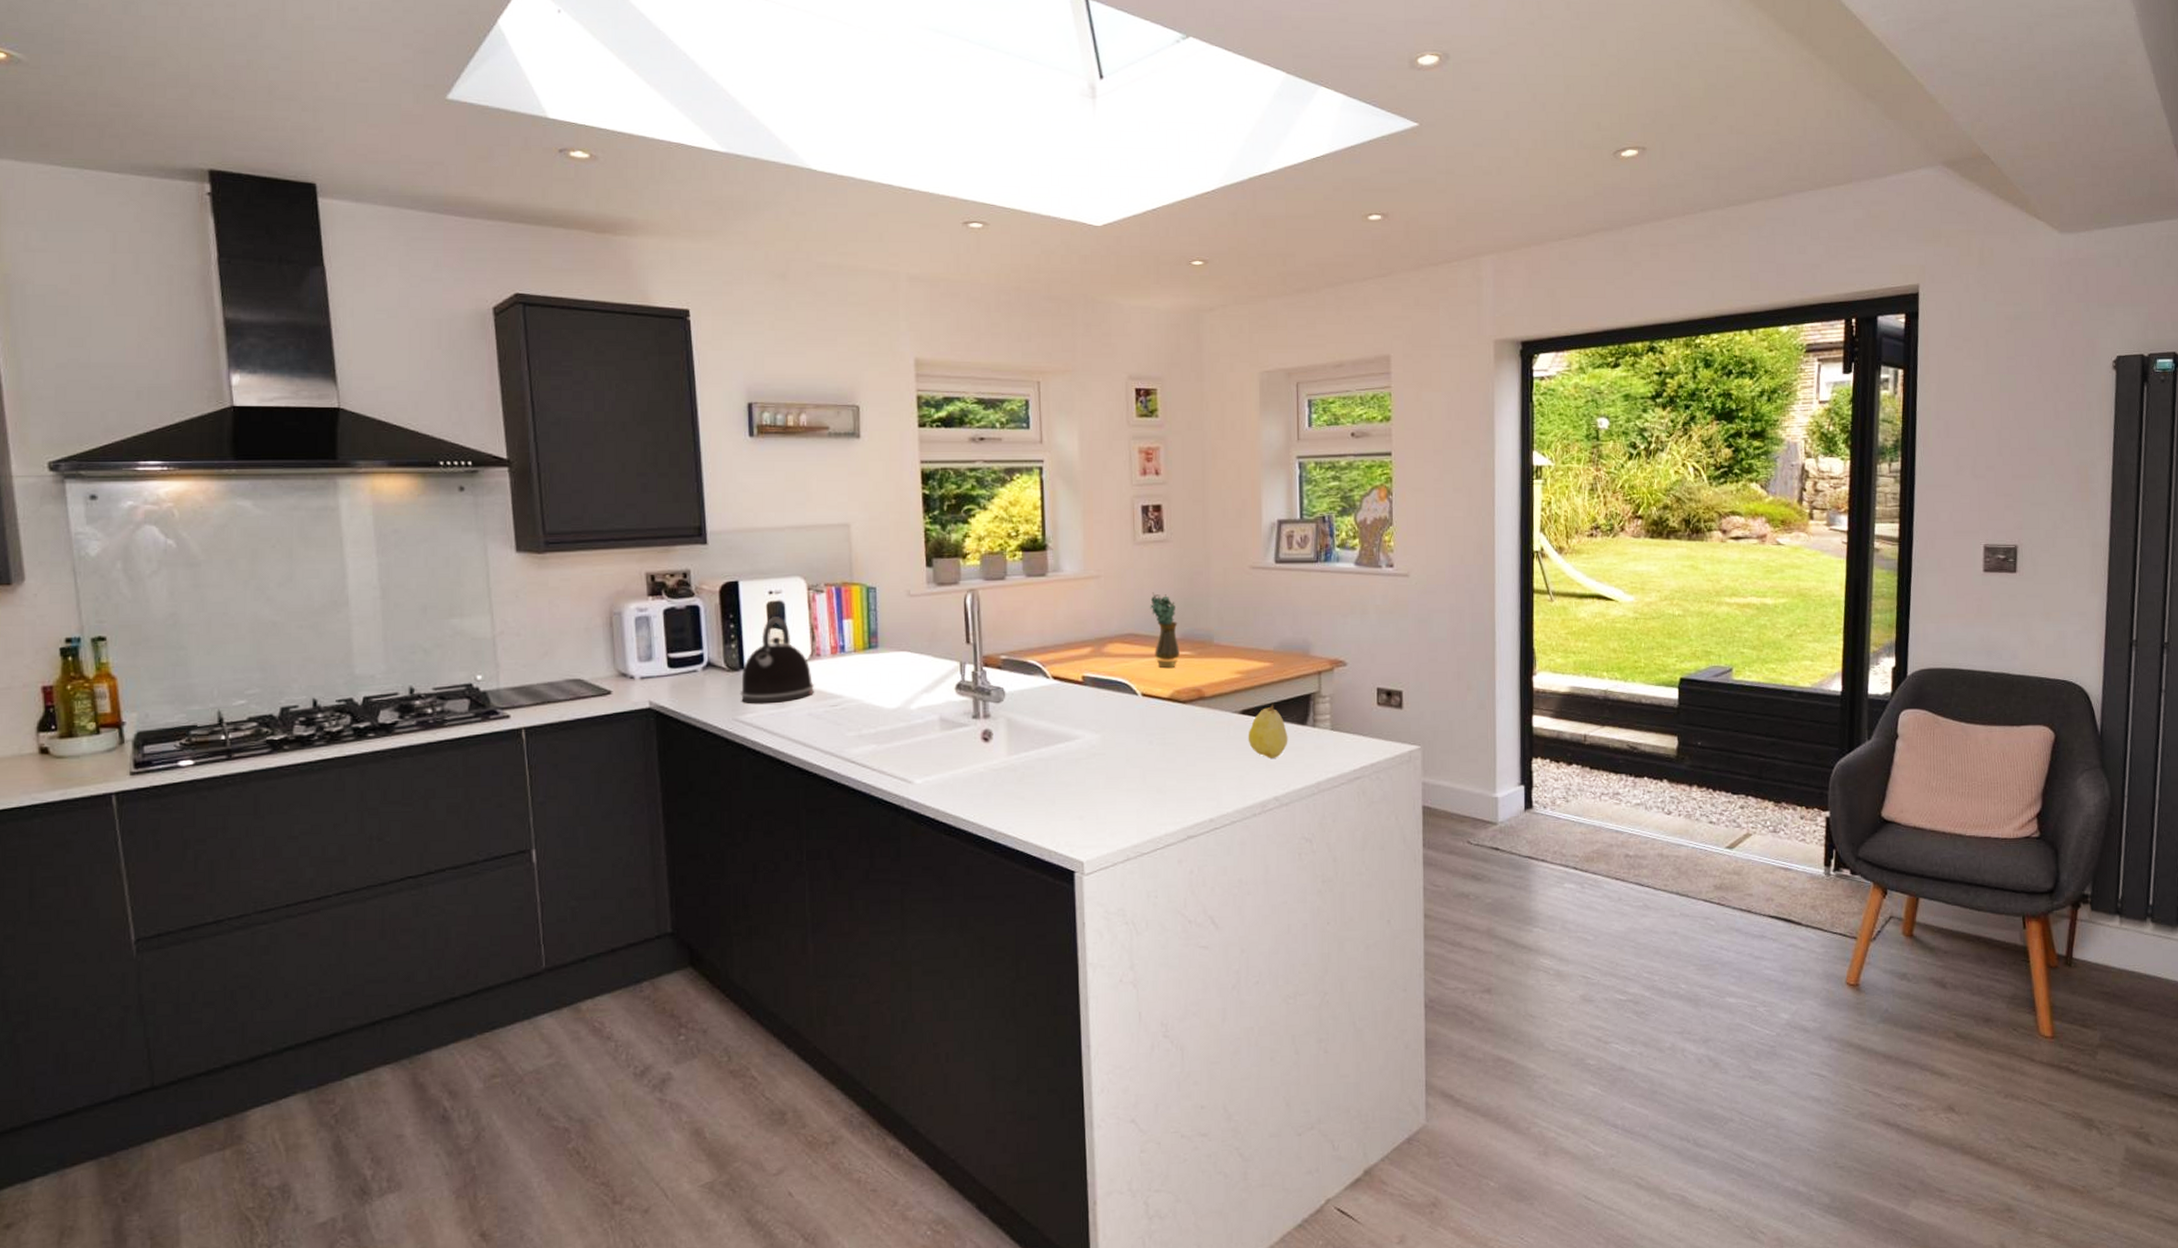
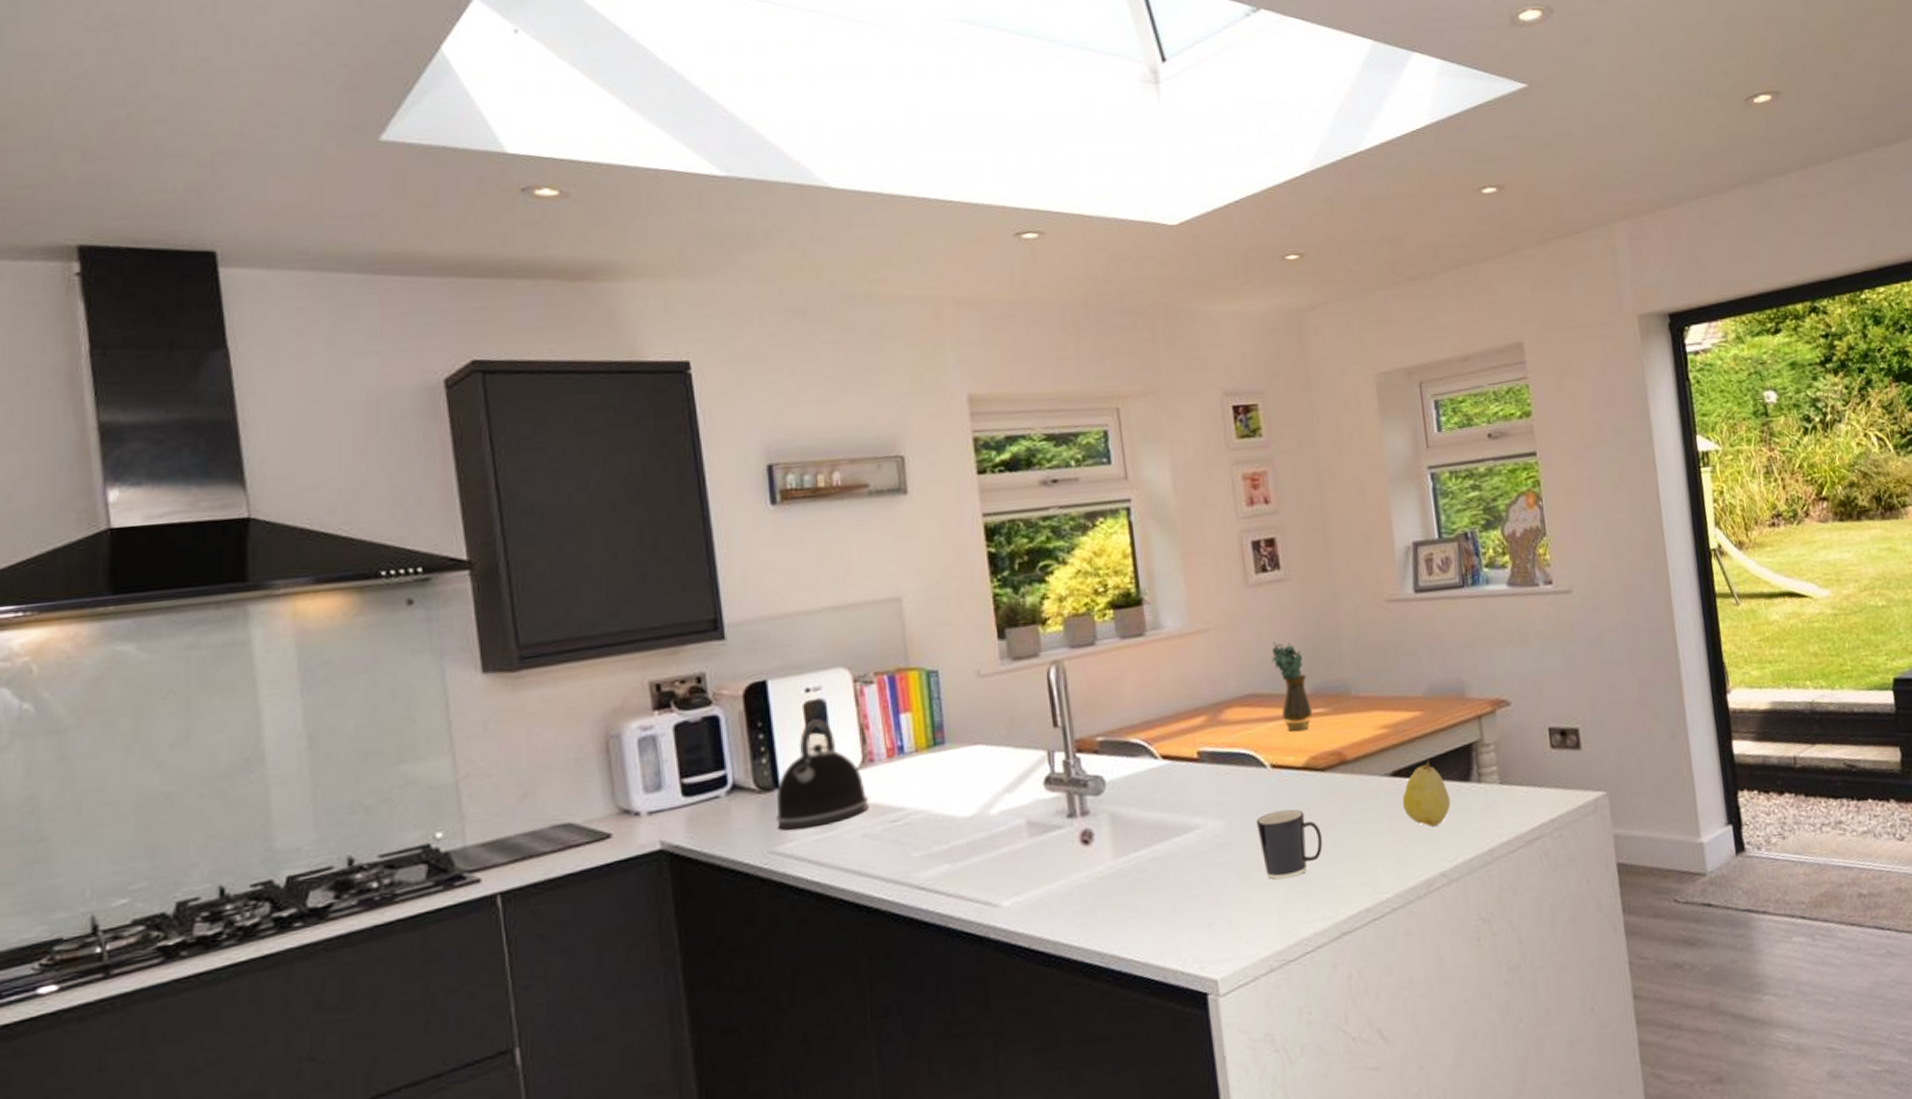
mug: none [1126,731,1179,787] -> present [1256,809,1323,880]

